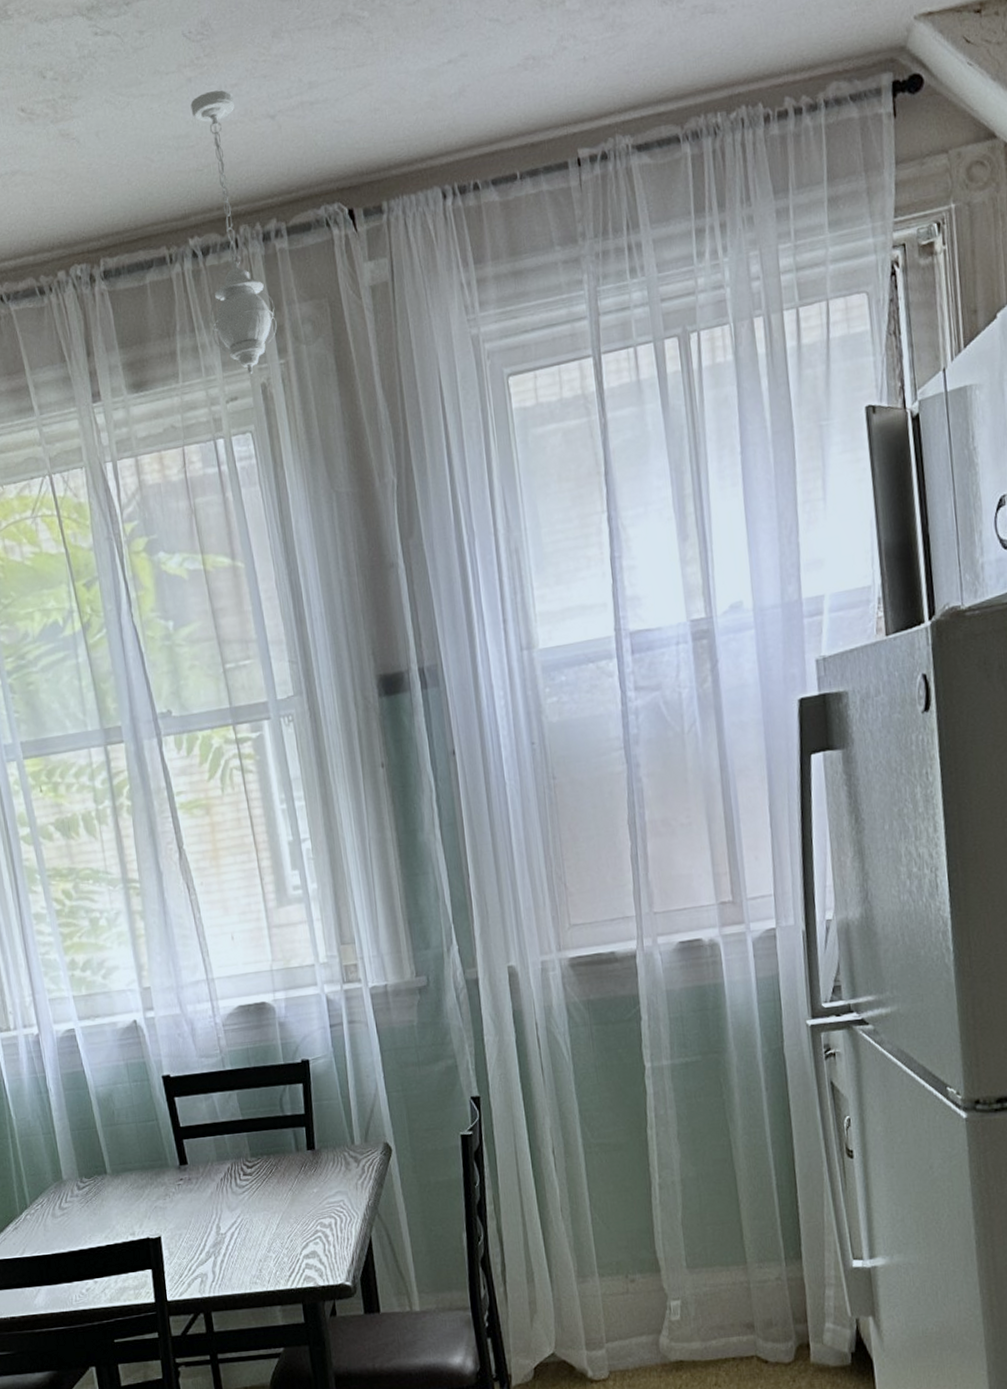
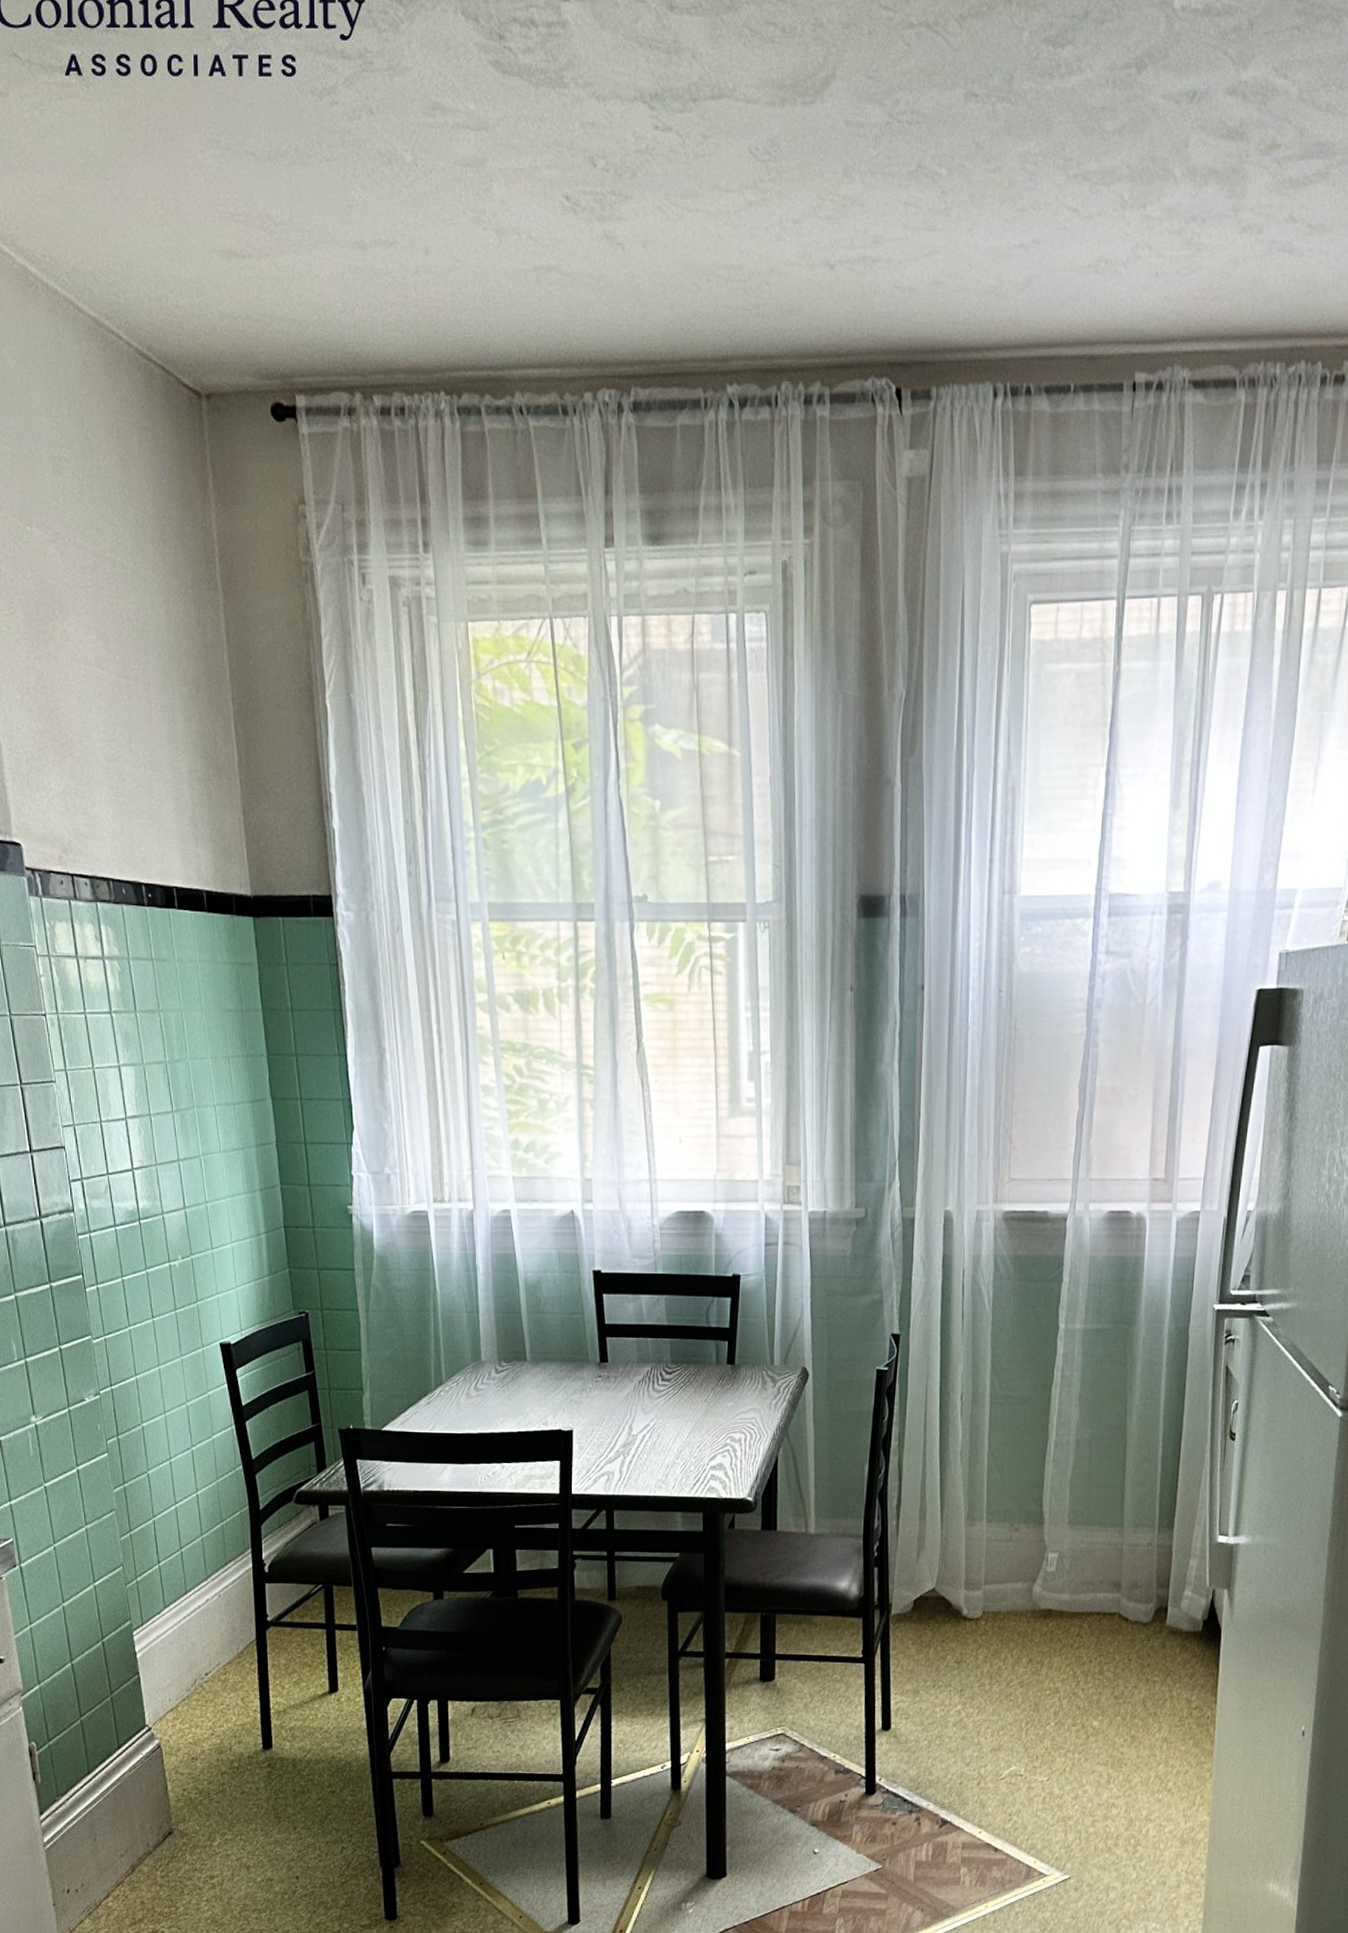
pendant light: present [190,90,277,374] -> none [738,223,807,549]

